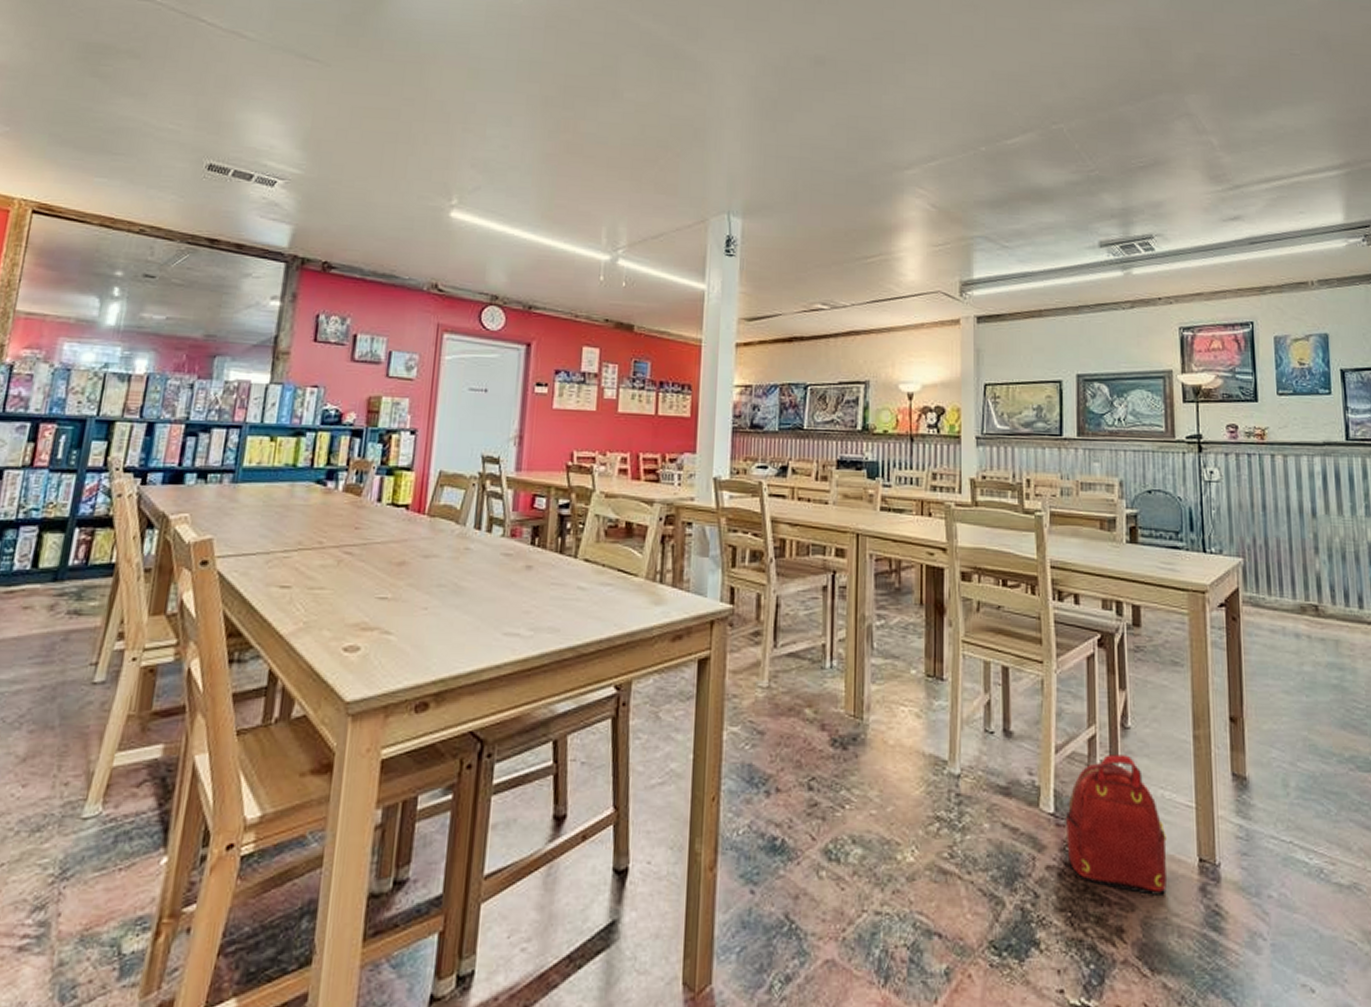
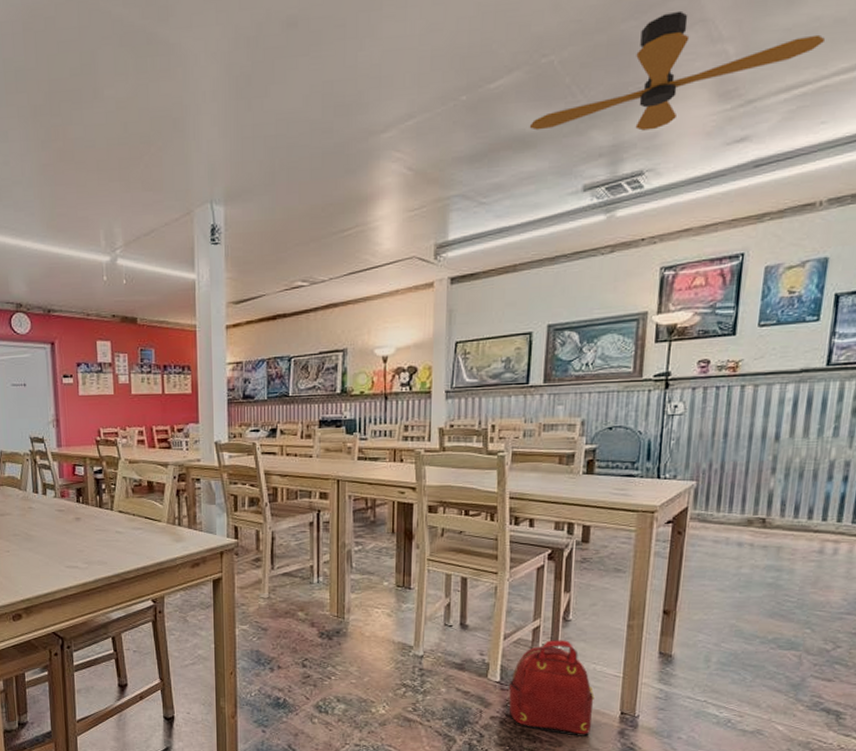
ceiling fan: none [1045,103,1290,200] -> present [529,10,825,131]

